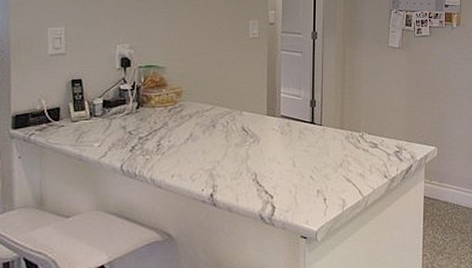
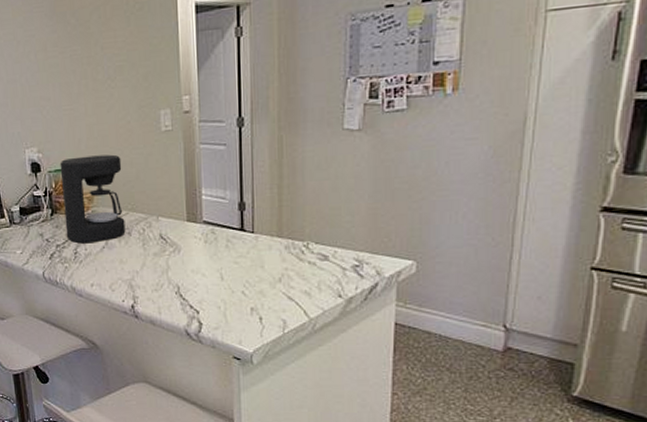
coffee maker: none [150,55,212,136] -> present [59,154,126,244]

